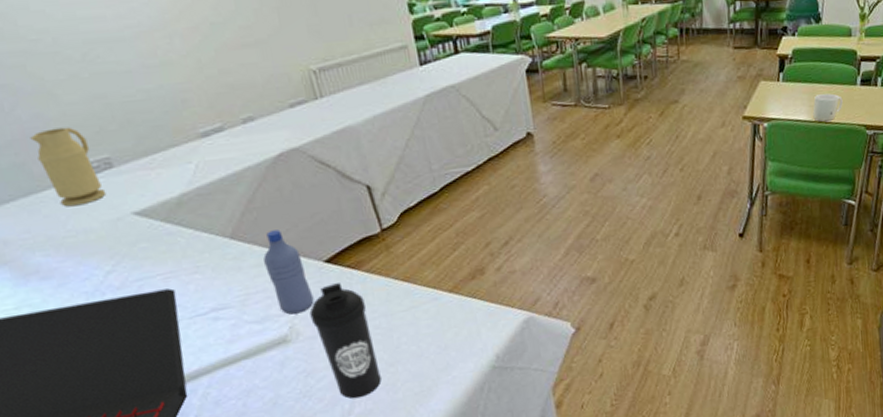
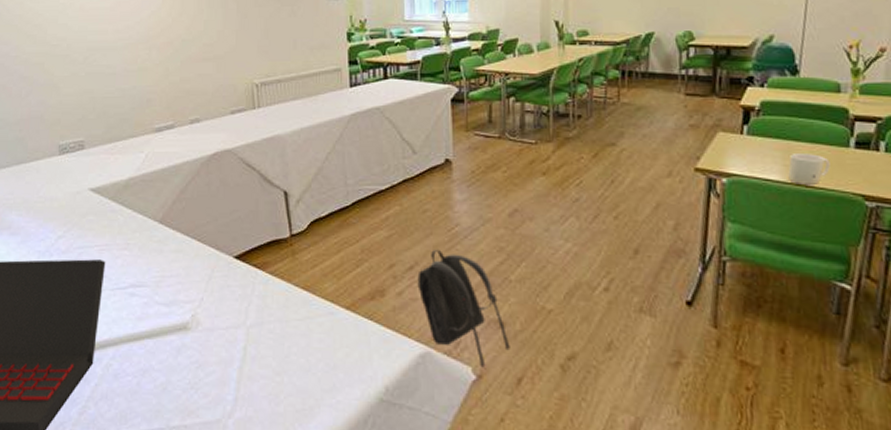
water jug: present [30,127,107,207] -> none [33,113,74,177]
water bottle: present [263,230,314,315] -> none [182,221,219,303]
water bottle: present [309,283,381,399] -> none [212,280,266,402]
backpack: none [513,221,602,320] -> present [417,249,510,366]

